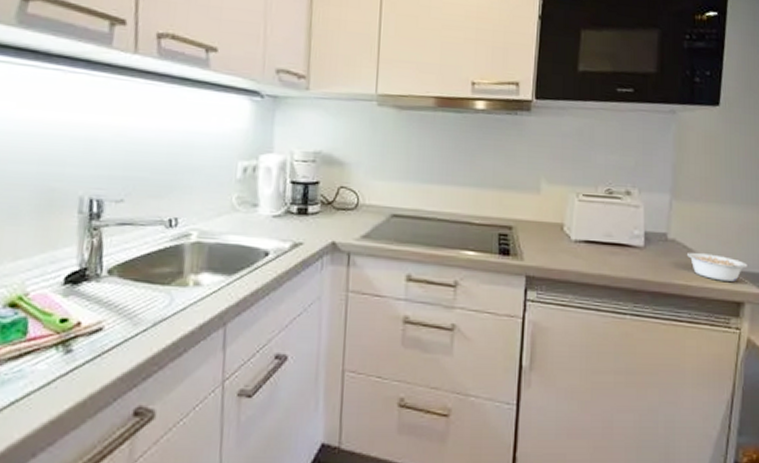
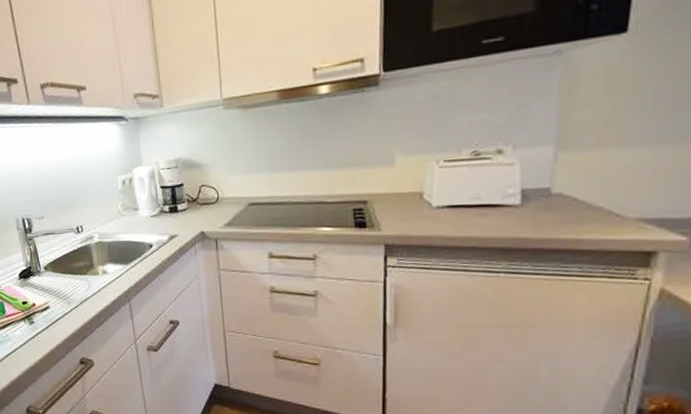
legume: present [686,252,747,281] -> none [576,203,664,231]

